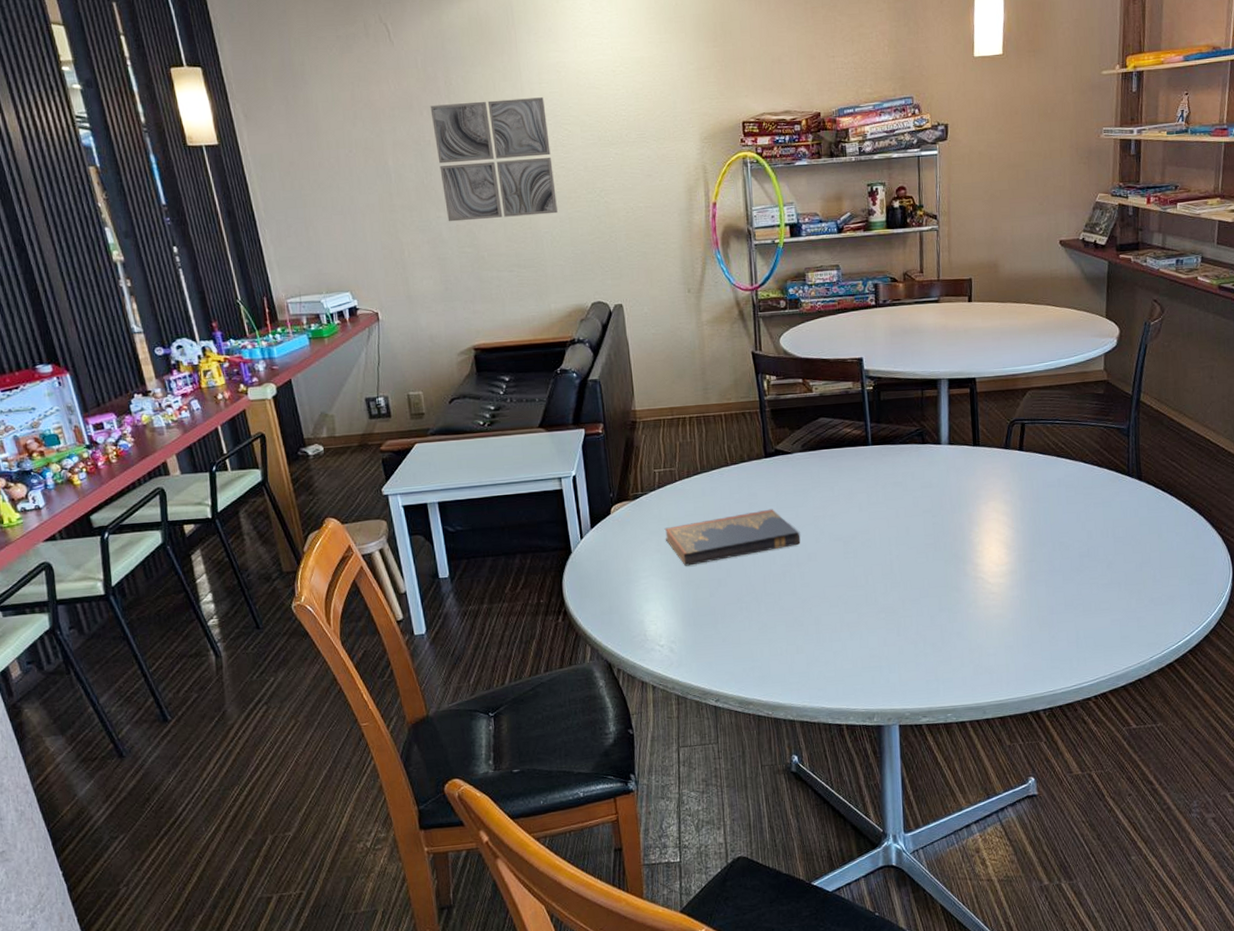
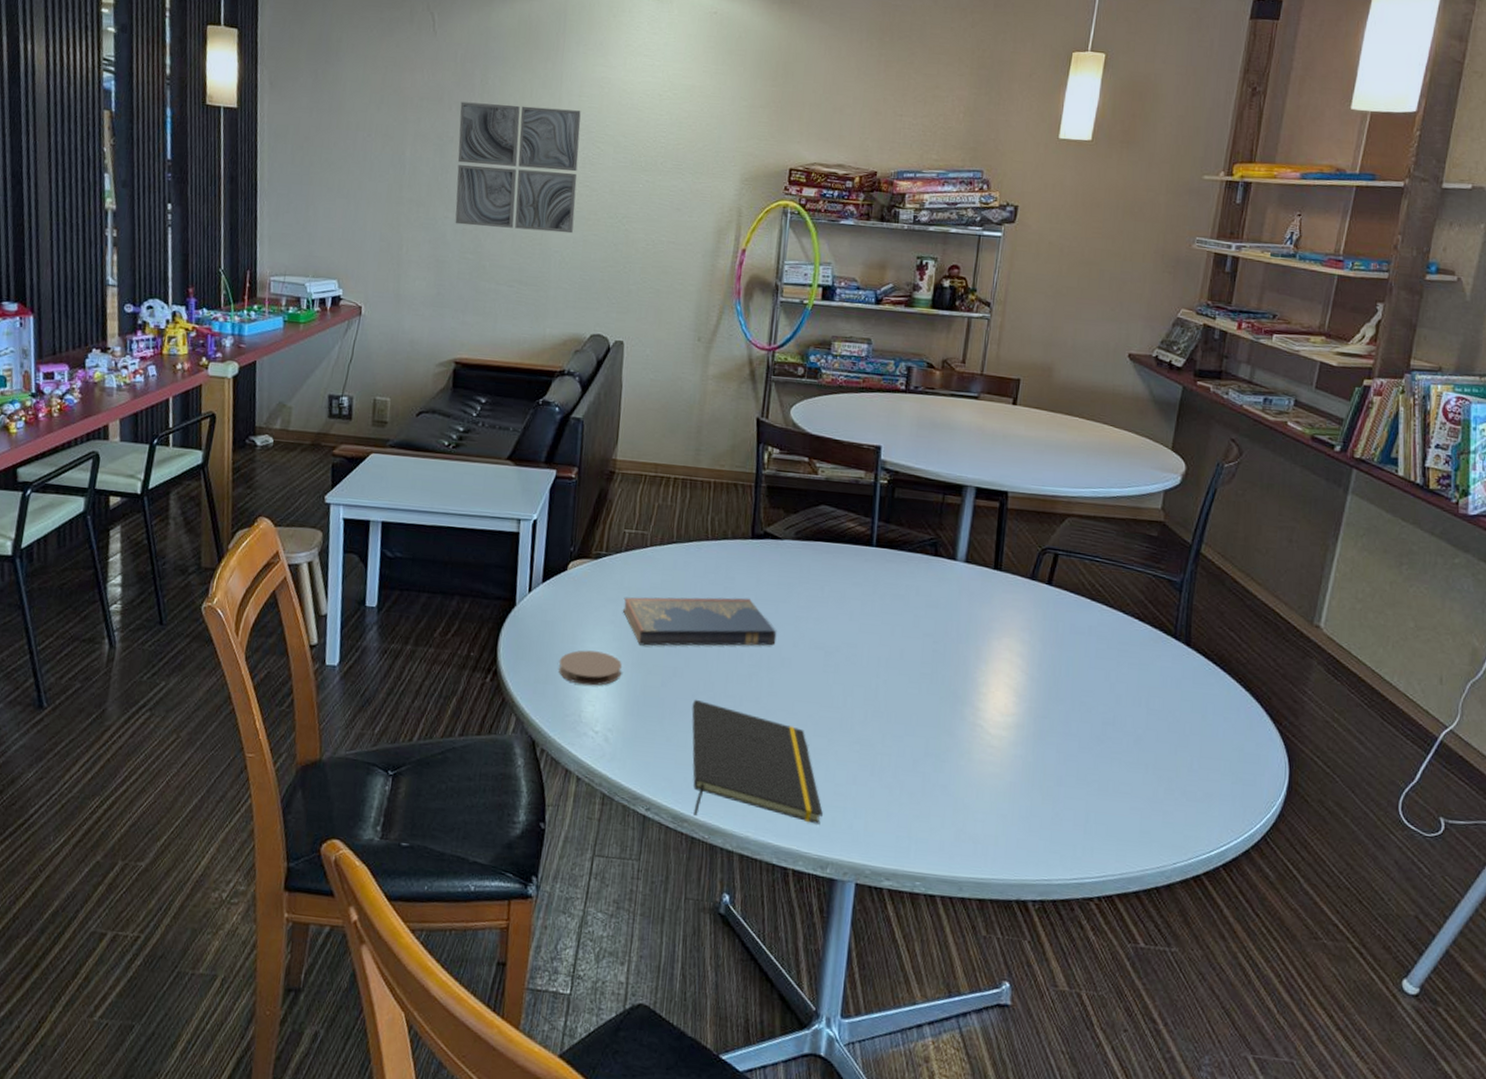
coaster: none [618,578,675,609] -> present [558,650,622,686]
notepad: none [739,602,863,698] -> present [691,699,823,825]

